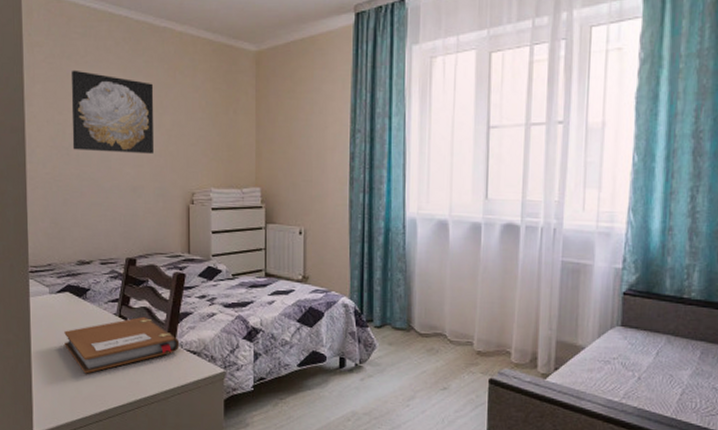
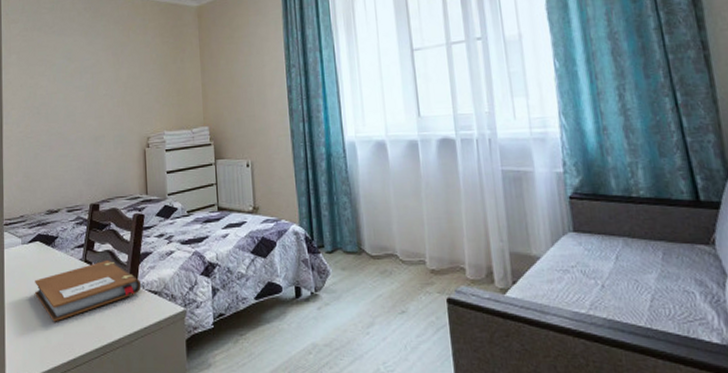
wall art: present [71,70,155,155] -> none [41,39,113,109]

